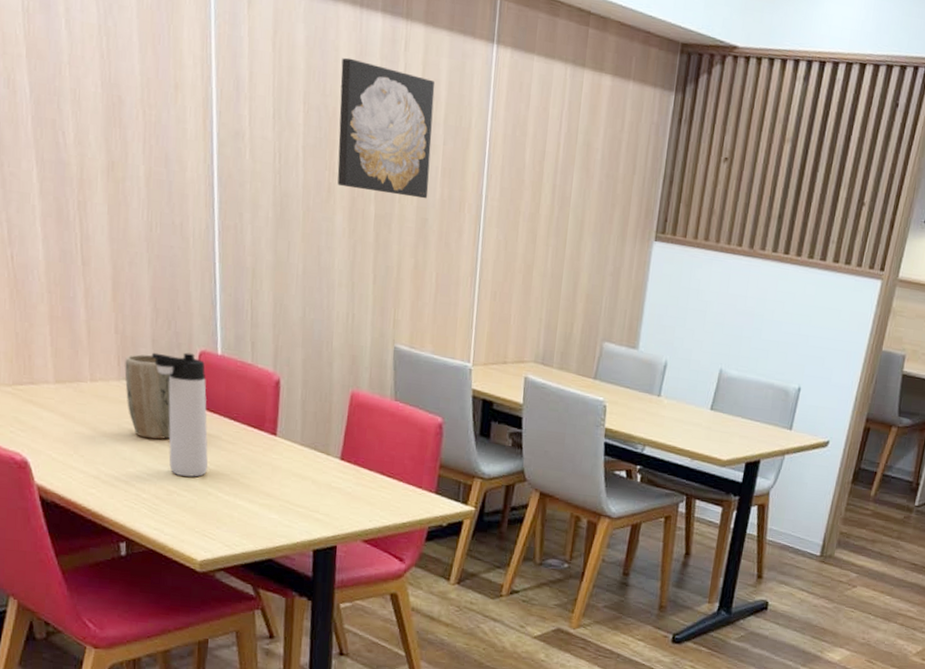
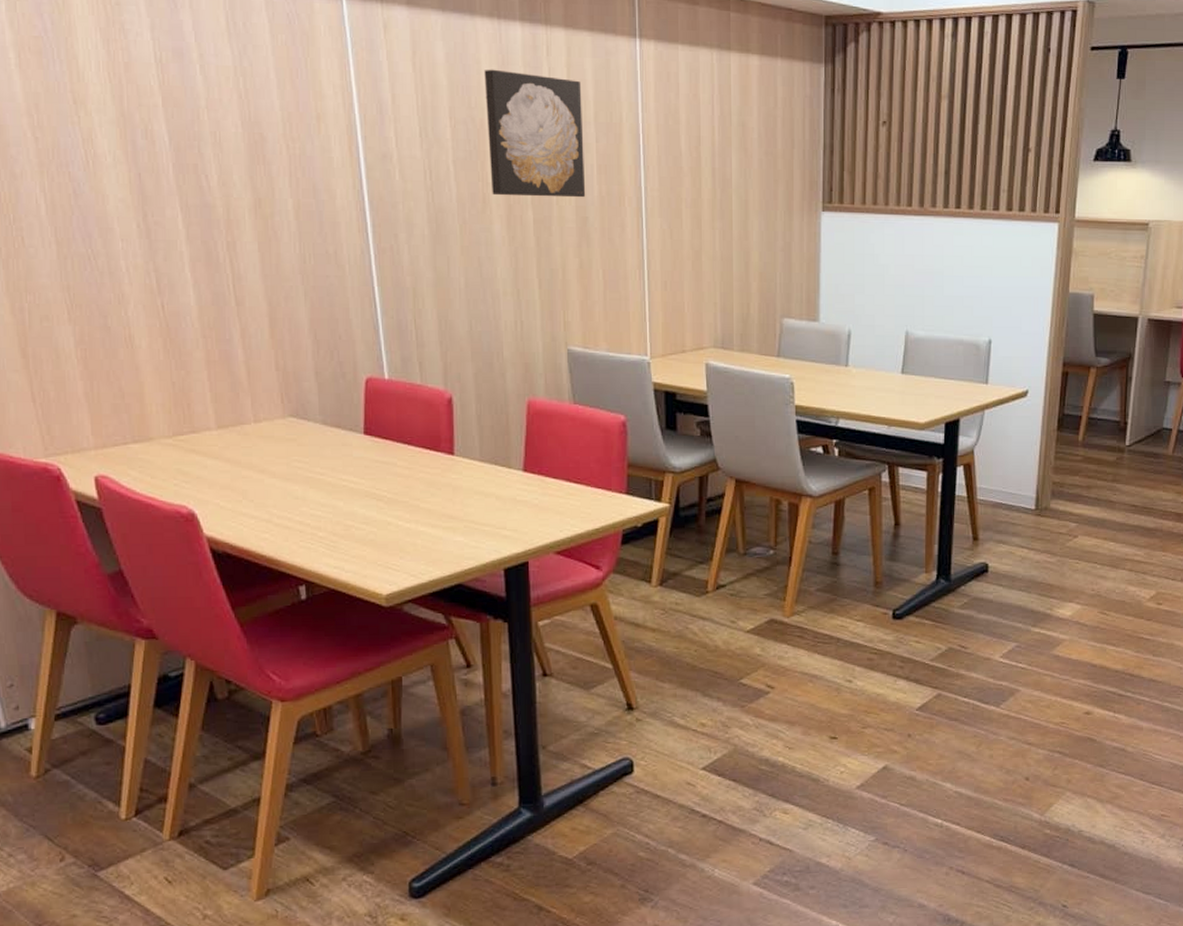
plant pot: present [124,354,171,440] -> none [289,388,344,474]
thermos bottle: present [152,352,209,477] -> none [316,381,386,508]

